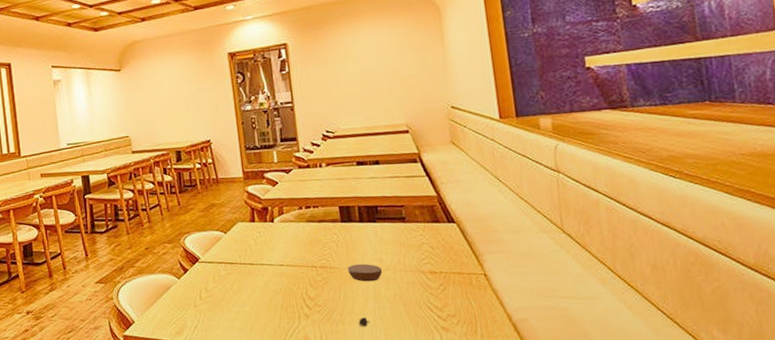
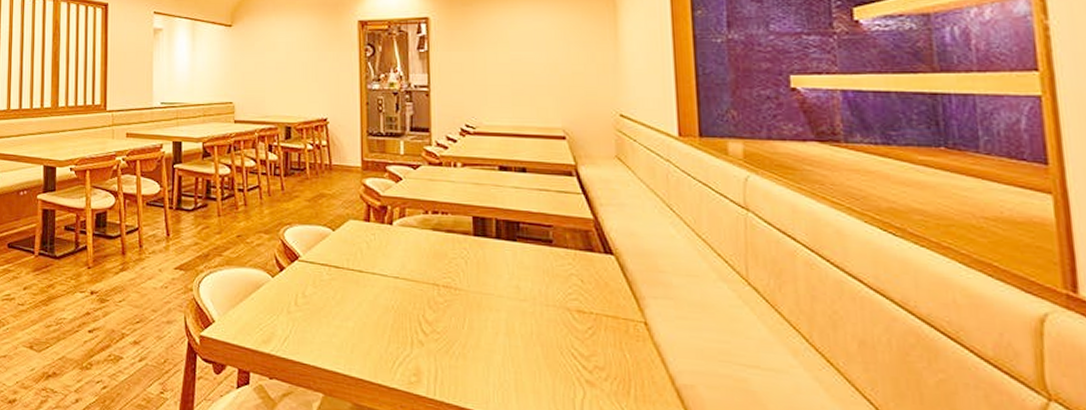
jar: present [347,263,382,327] -> none [476,288,518,367]

